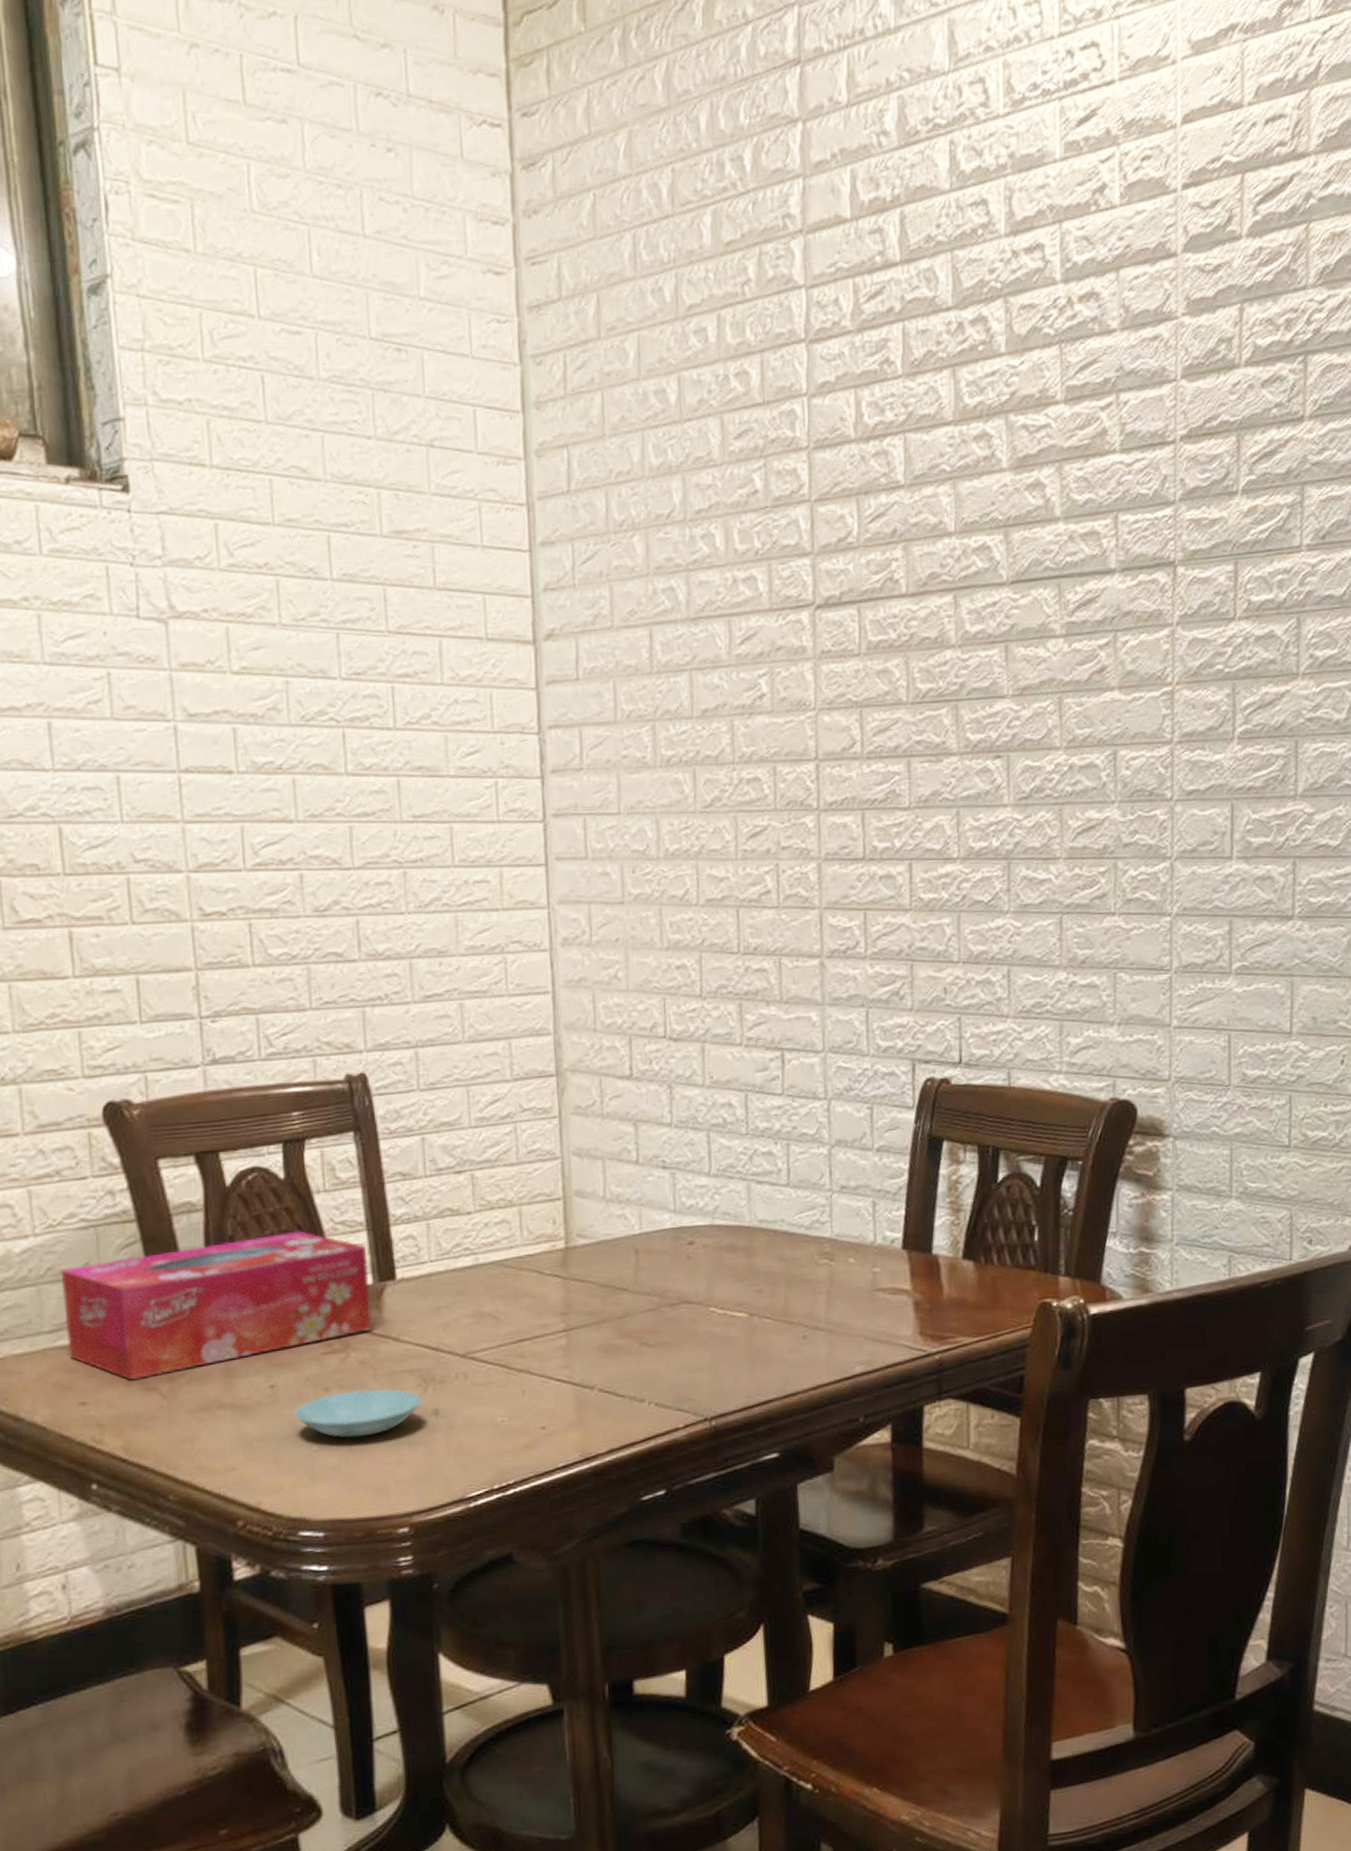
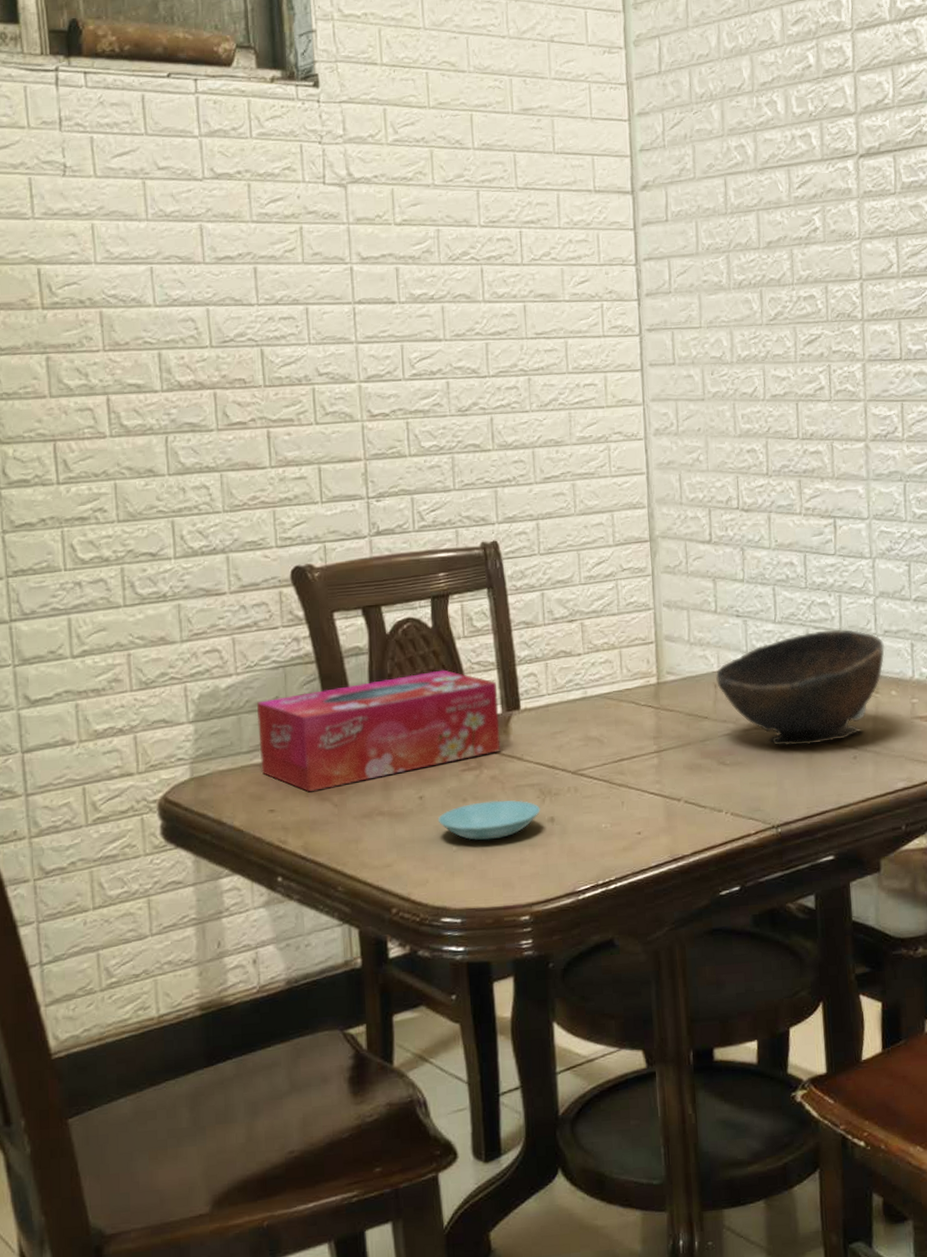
bowl: none [637,1184,841,1324] -> present [716,629,885,746]

